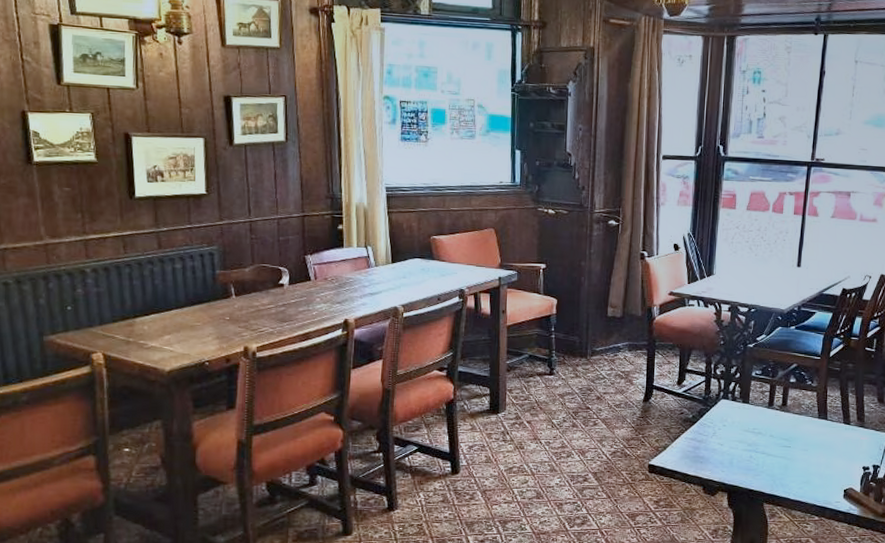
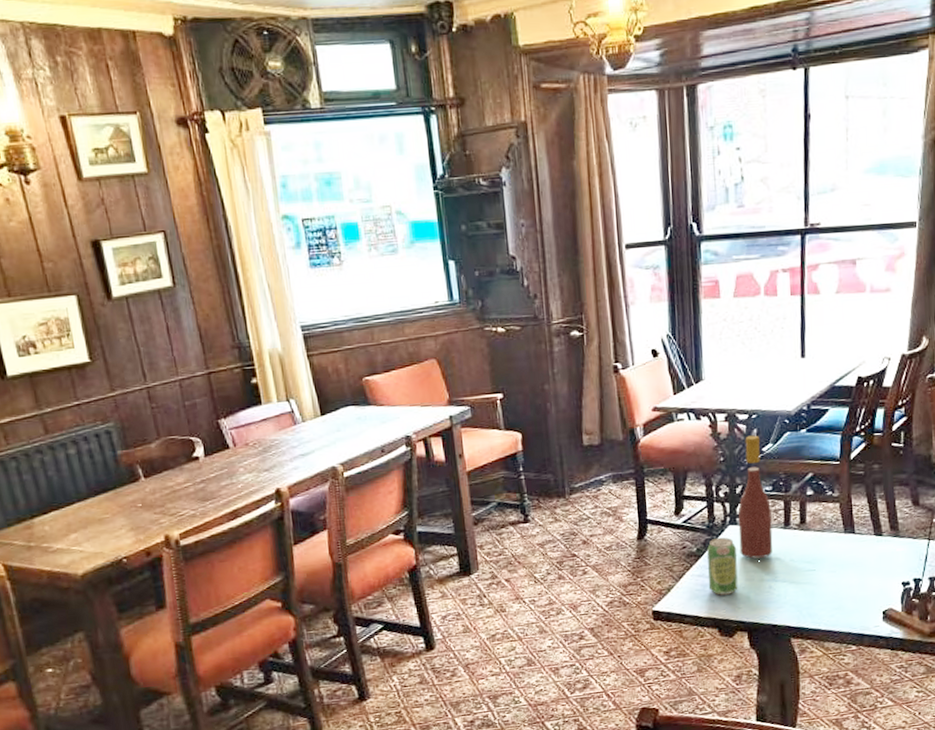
beverage can: none [698,408,726,459] -> present [707,537,738,596]
wine bottle: none [728,326,759,431] -> present [738,435,773,559]

